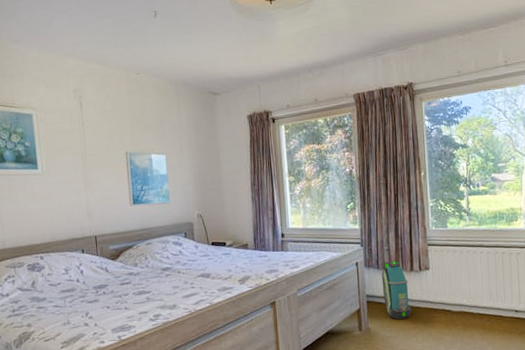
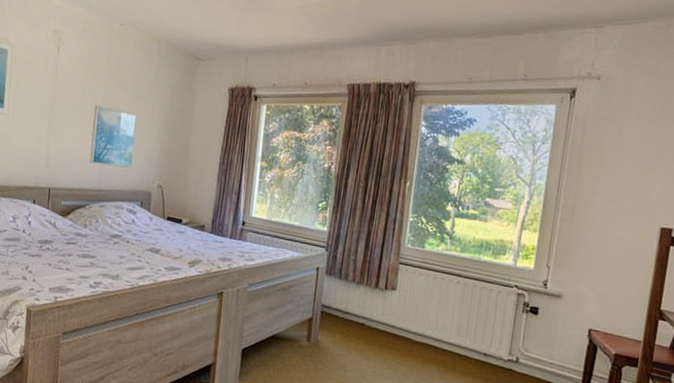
backpack: present [381,261,412,320] -> none [340,272,371,339]

